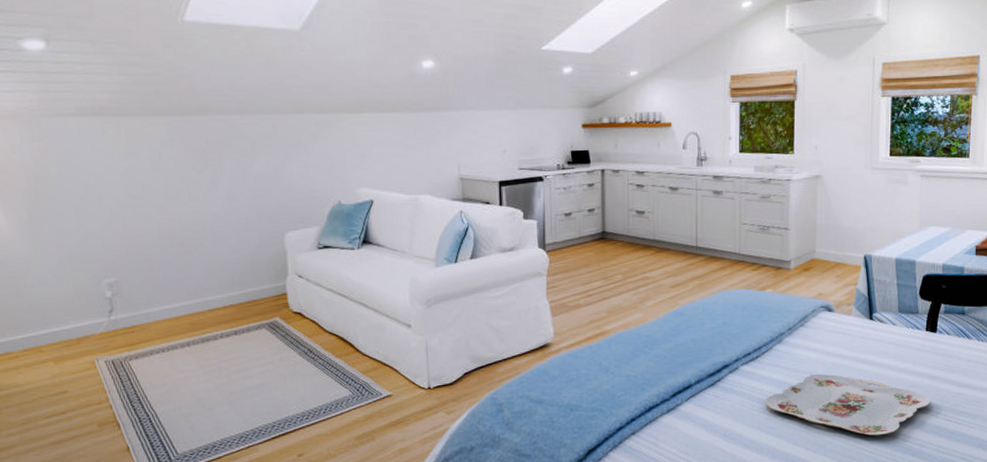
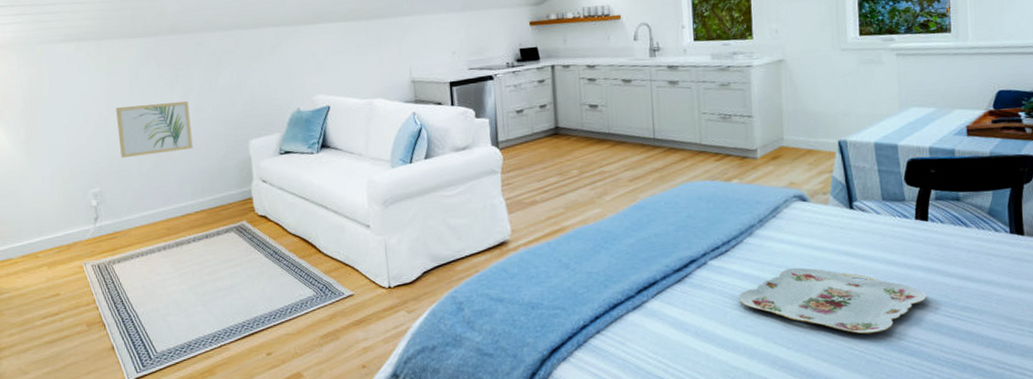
wall art: none [135,188,223,247] -> present [116,101,193,159]

